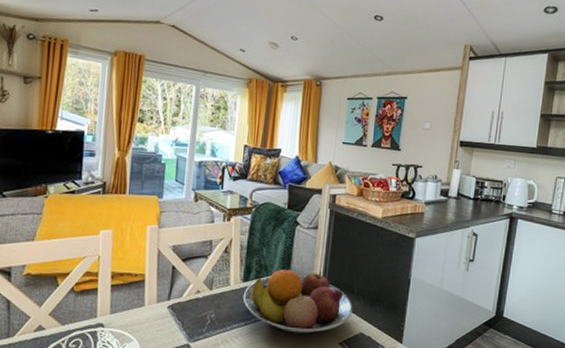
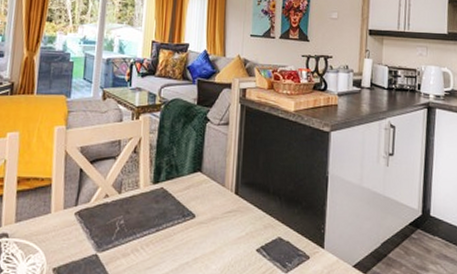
fruit bowl: present [243,269,353,334] -> none [153,169,270,240]

